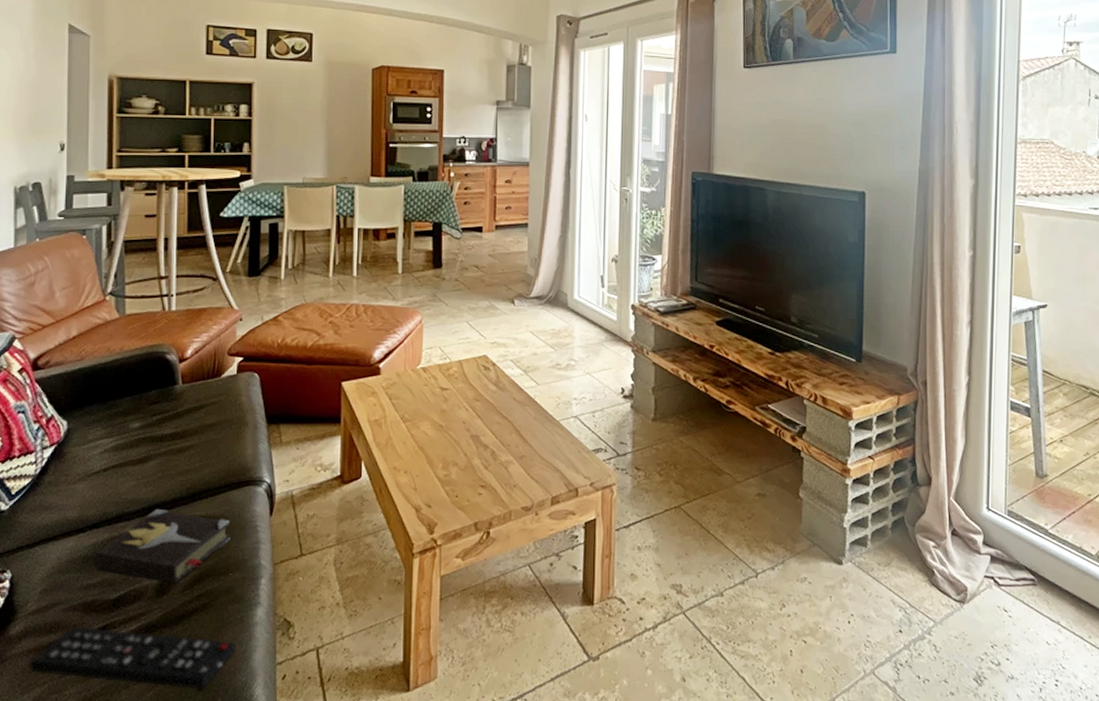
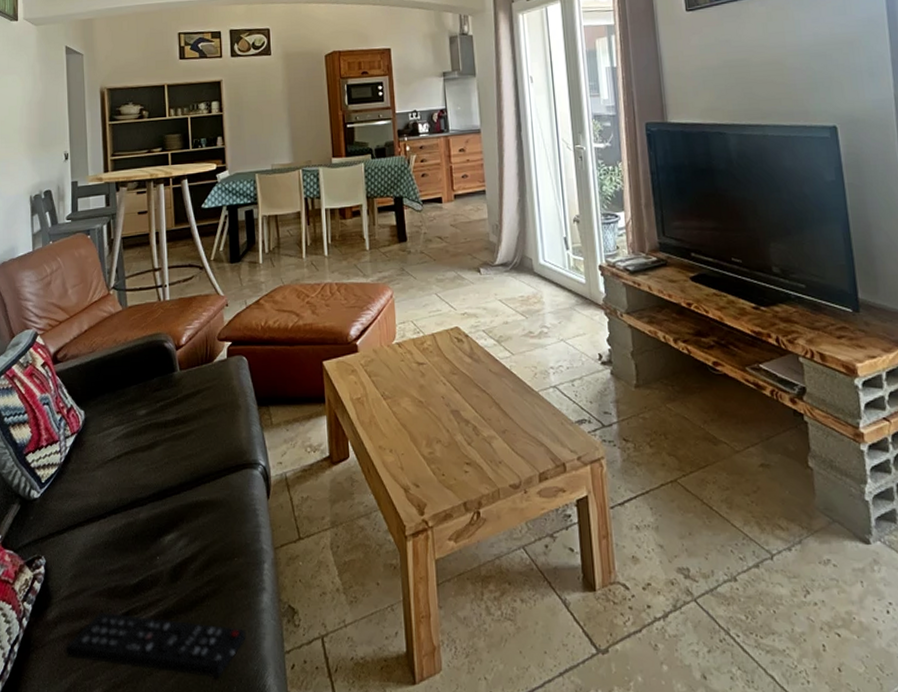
hardback book: present [96,508,231,584] -> none [116,493,233,569]

